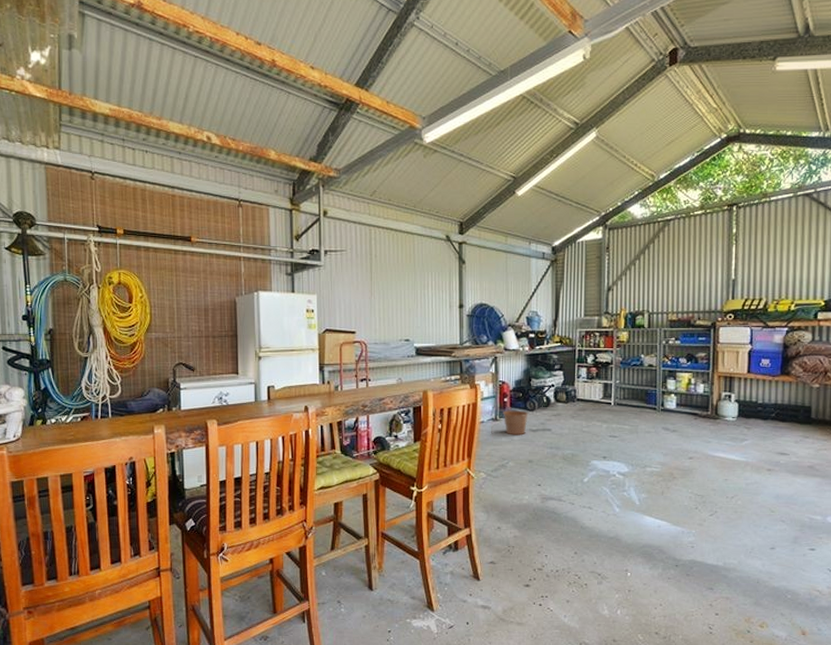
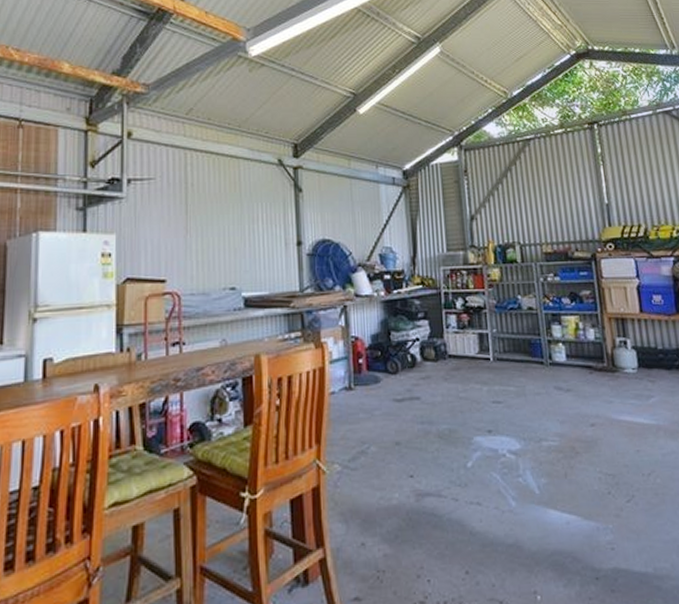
bucket: present [503,410,528,436] -> none [358,374,390,409]

